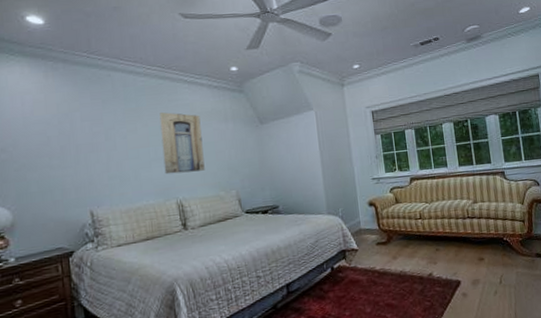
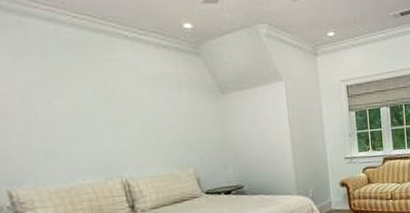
wall art: present [159,112,205,175] -> none [93,74,155,149]

